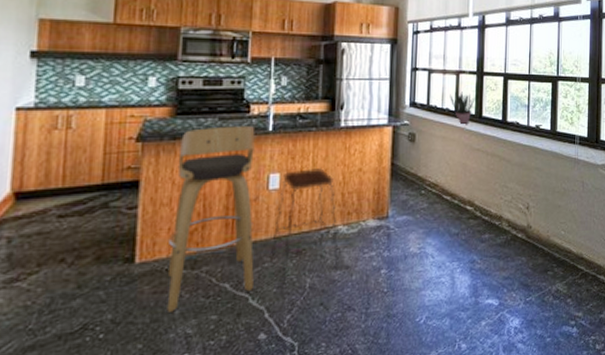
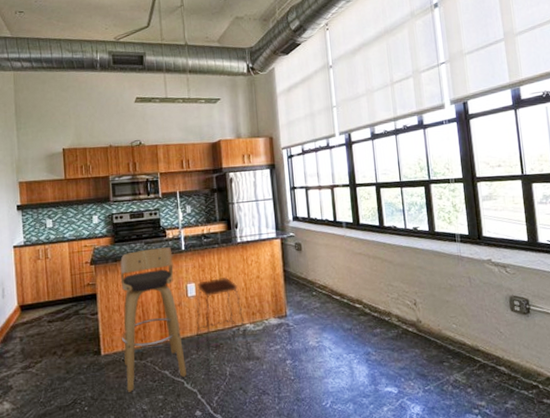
potted plant: present [450,91,474,124] -> none [327,203,351,232]

